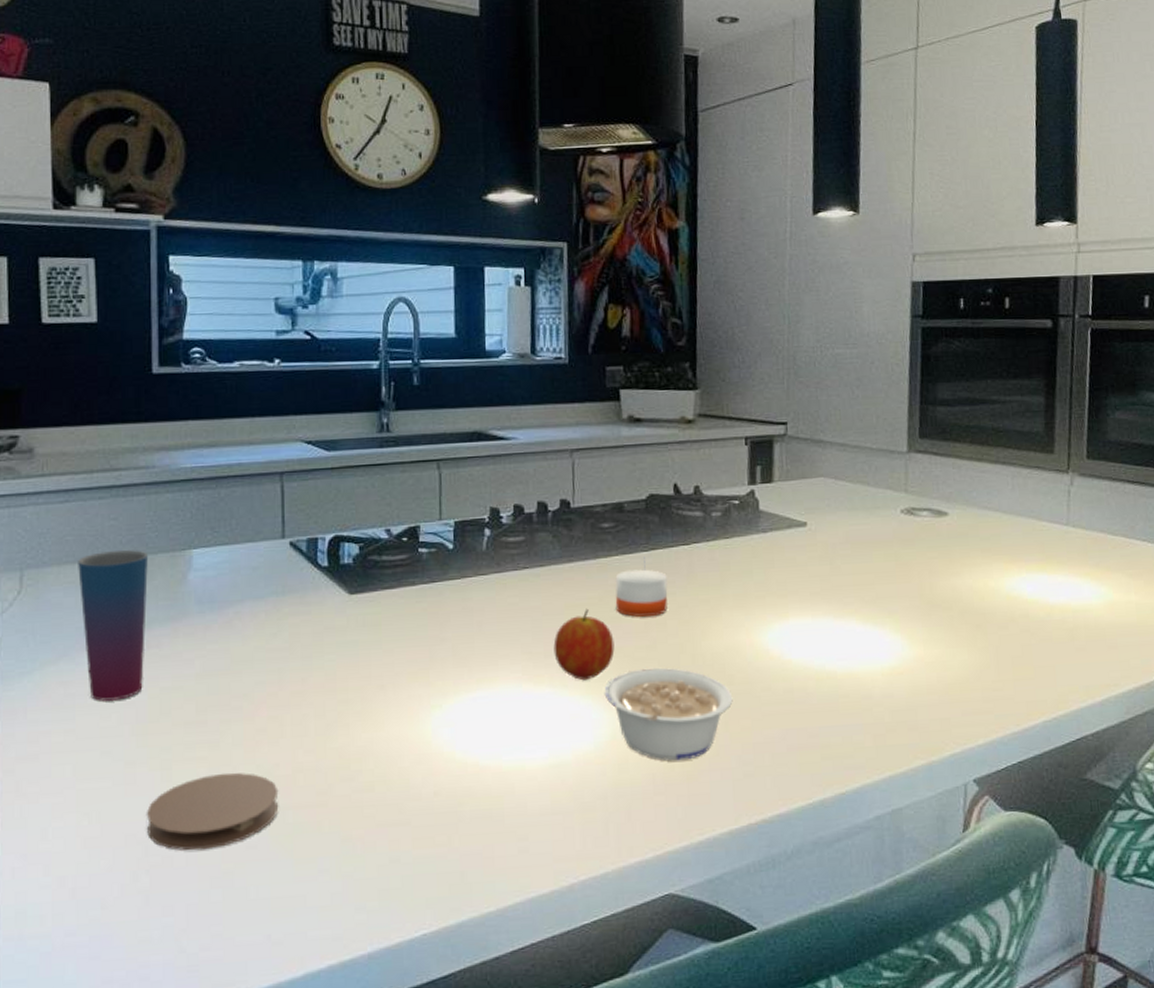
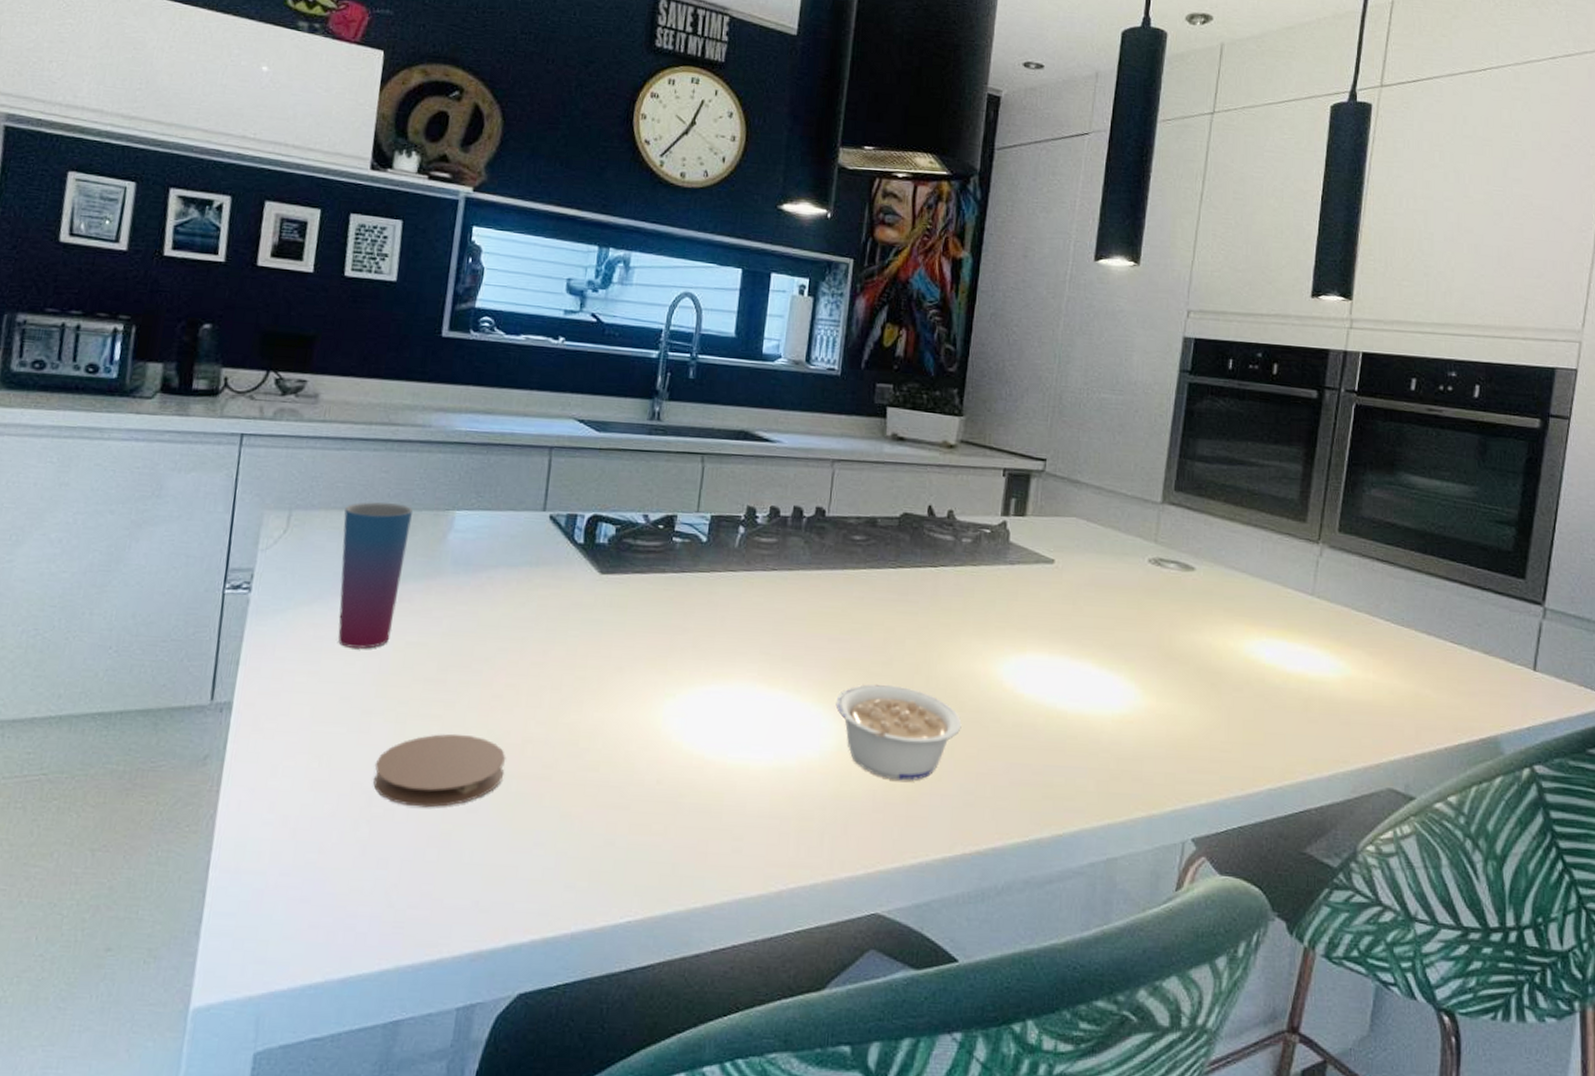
fruit: present [553,608,615,681] -> none [791,617,852,689]
candle: present [615,558,669,617] -> none [857,574,911,633]

